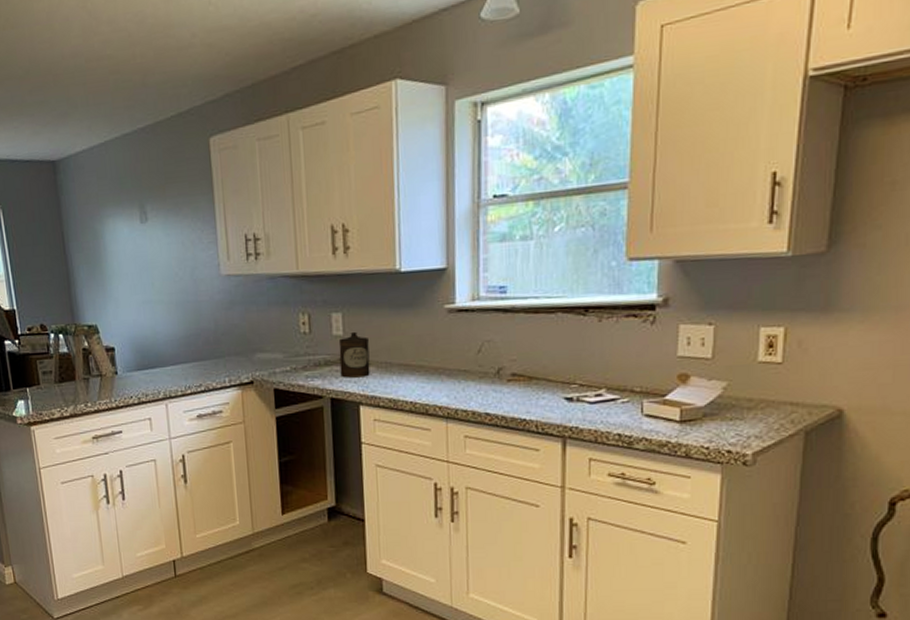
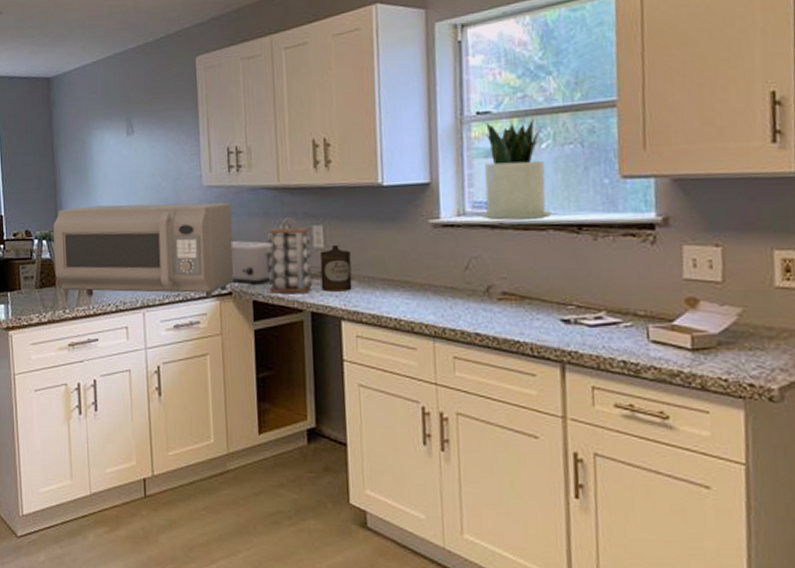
microwave: none [69,291,255,389] -> present [53,202,234,298]
toaster: none [251,330,294,374] -> present [231,241,273,285]
spice rack: none [287,305,332,381] -> present [267,217,313,293]
planter: none [493,201,561,305] -> present [480,119,551,221]

